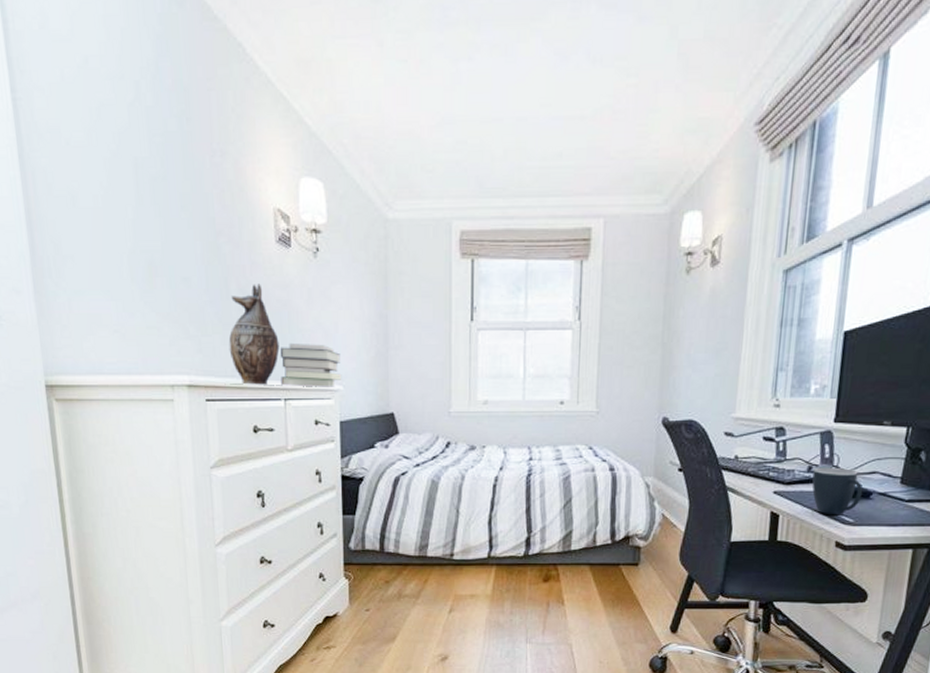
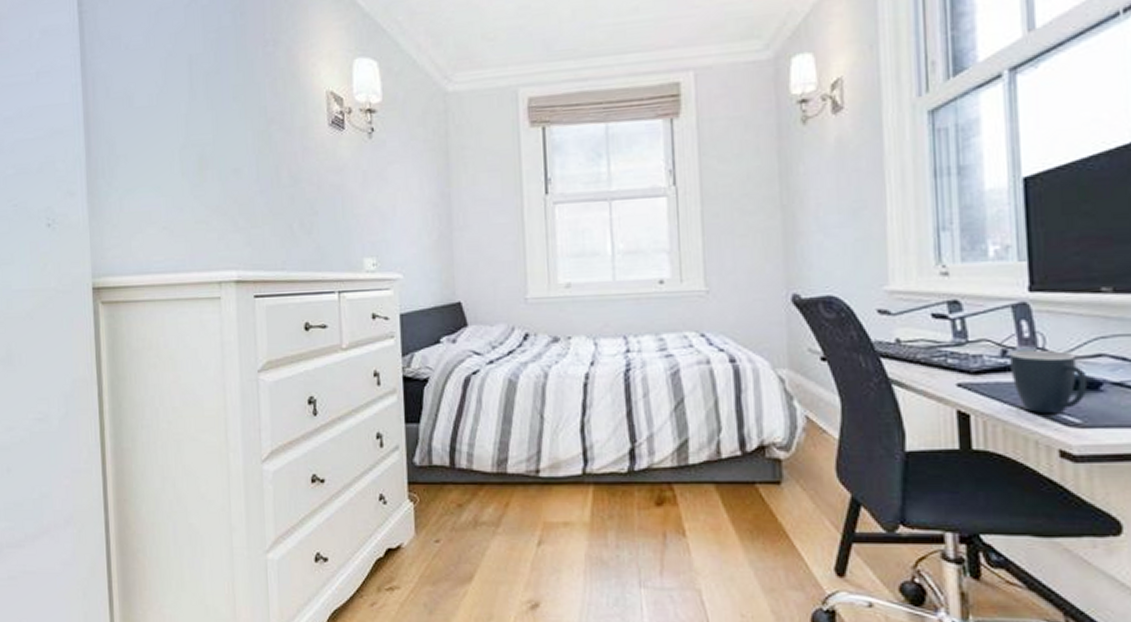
decorative vase: present [228,284,280,385] -> none [279,169,333,278]
books: present [280,342,342,387] -> none [333,229,402,278]

